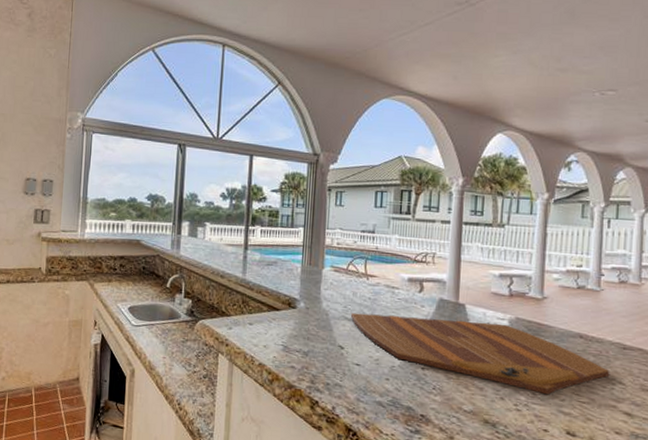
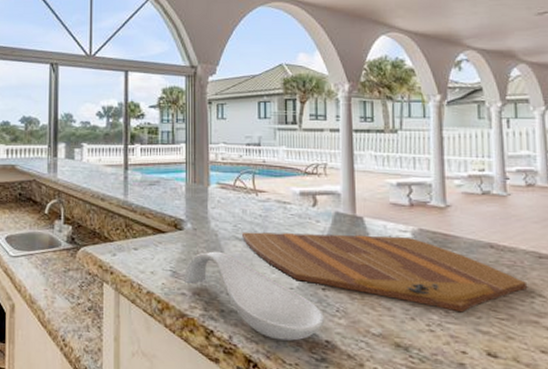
spoon rest: none [293,329,422,414] -> present [183,251,325,341]

